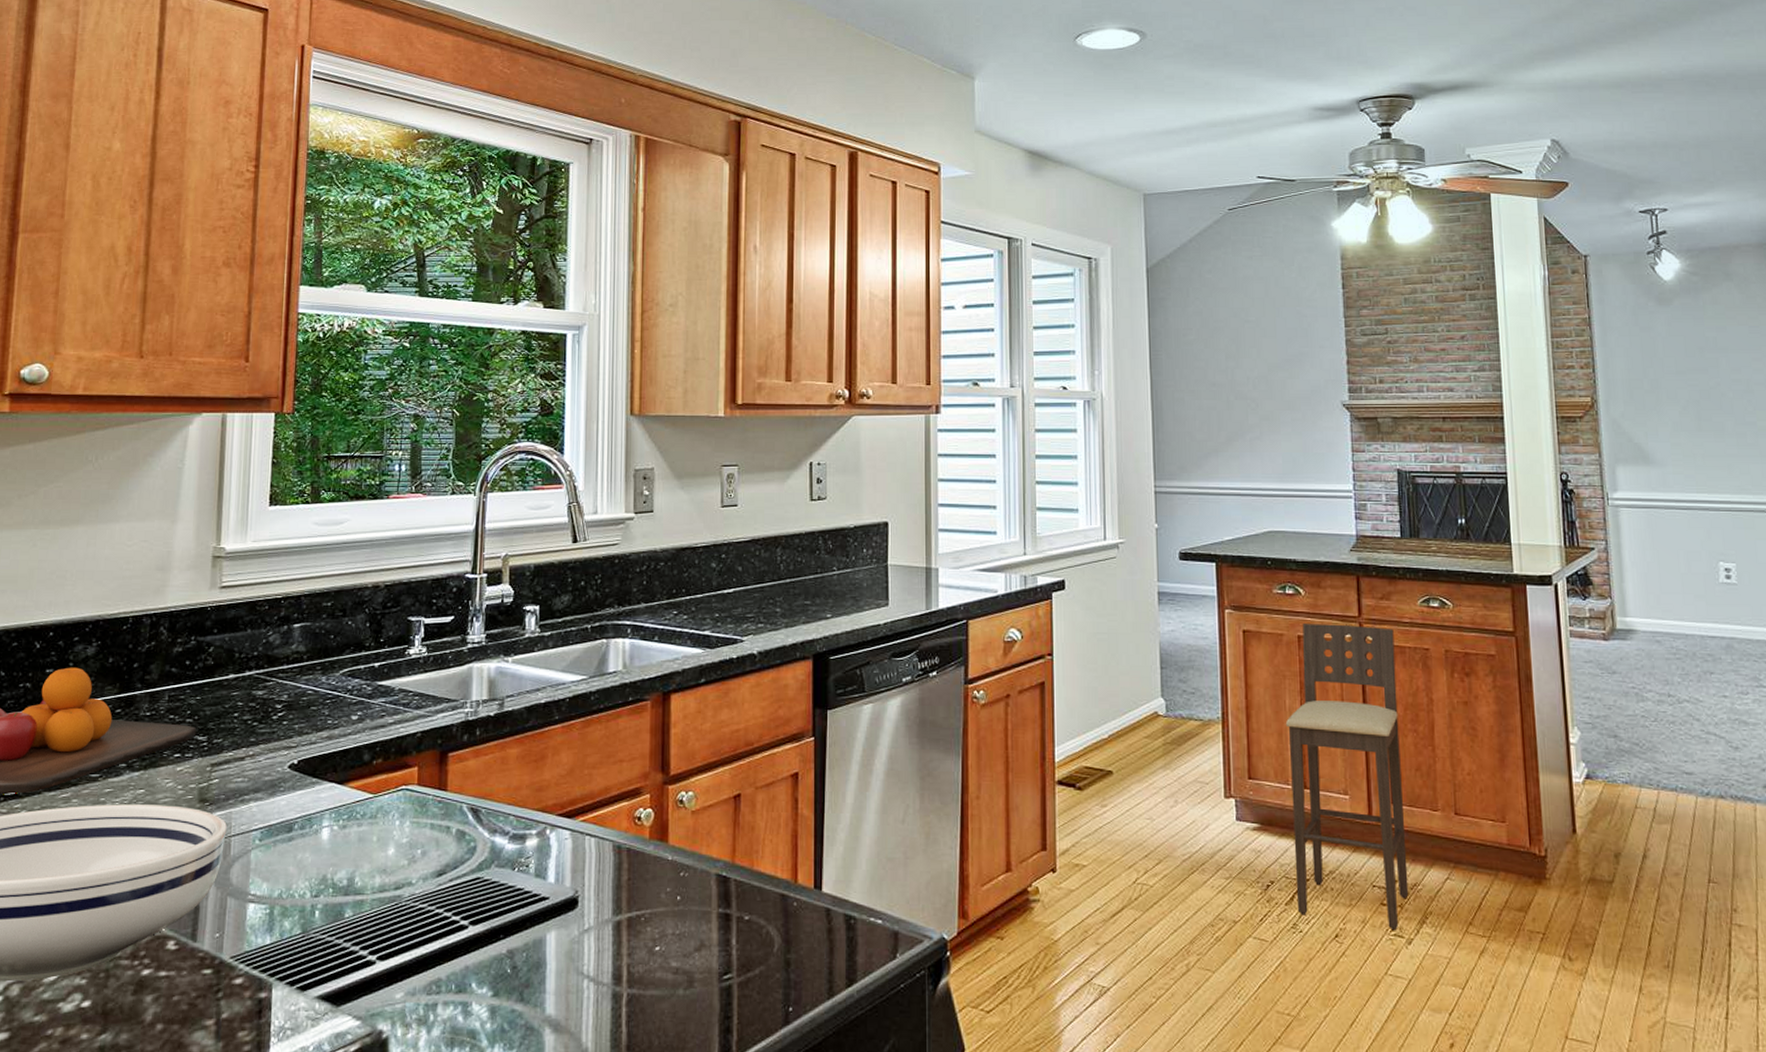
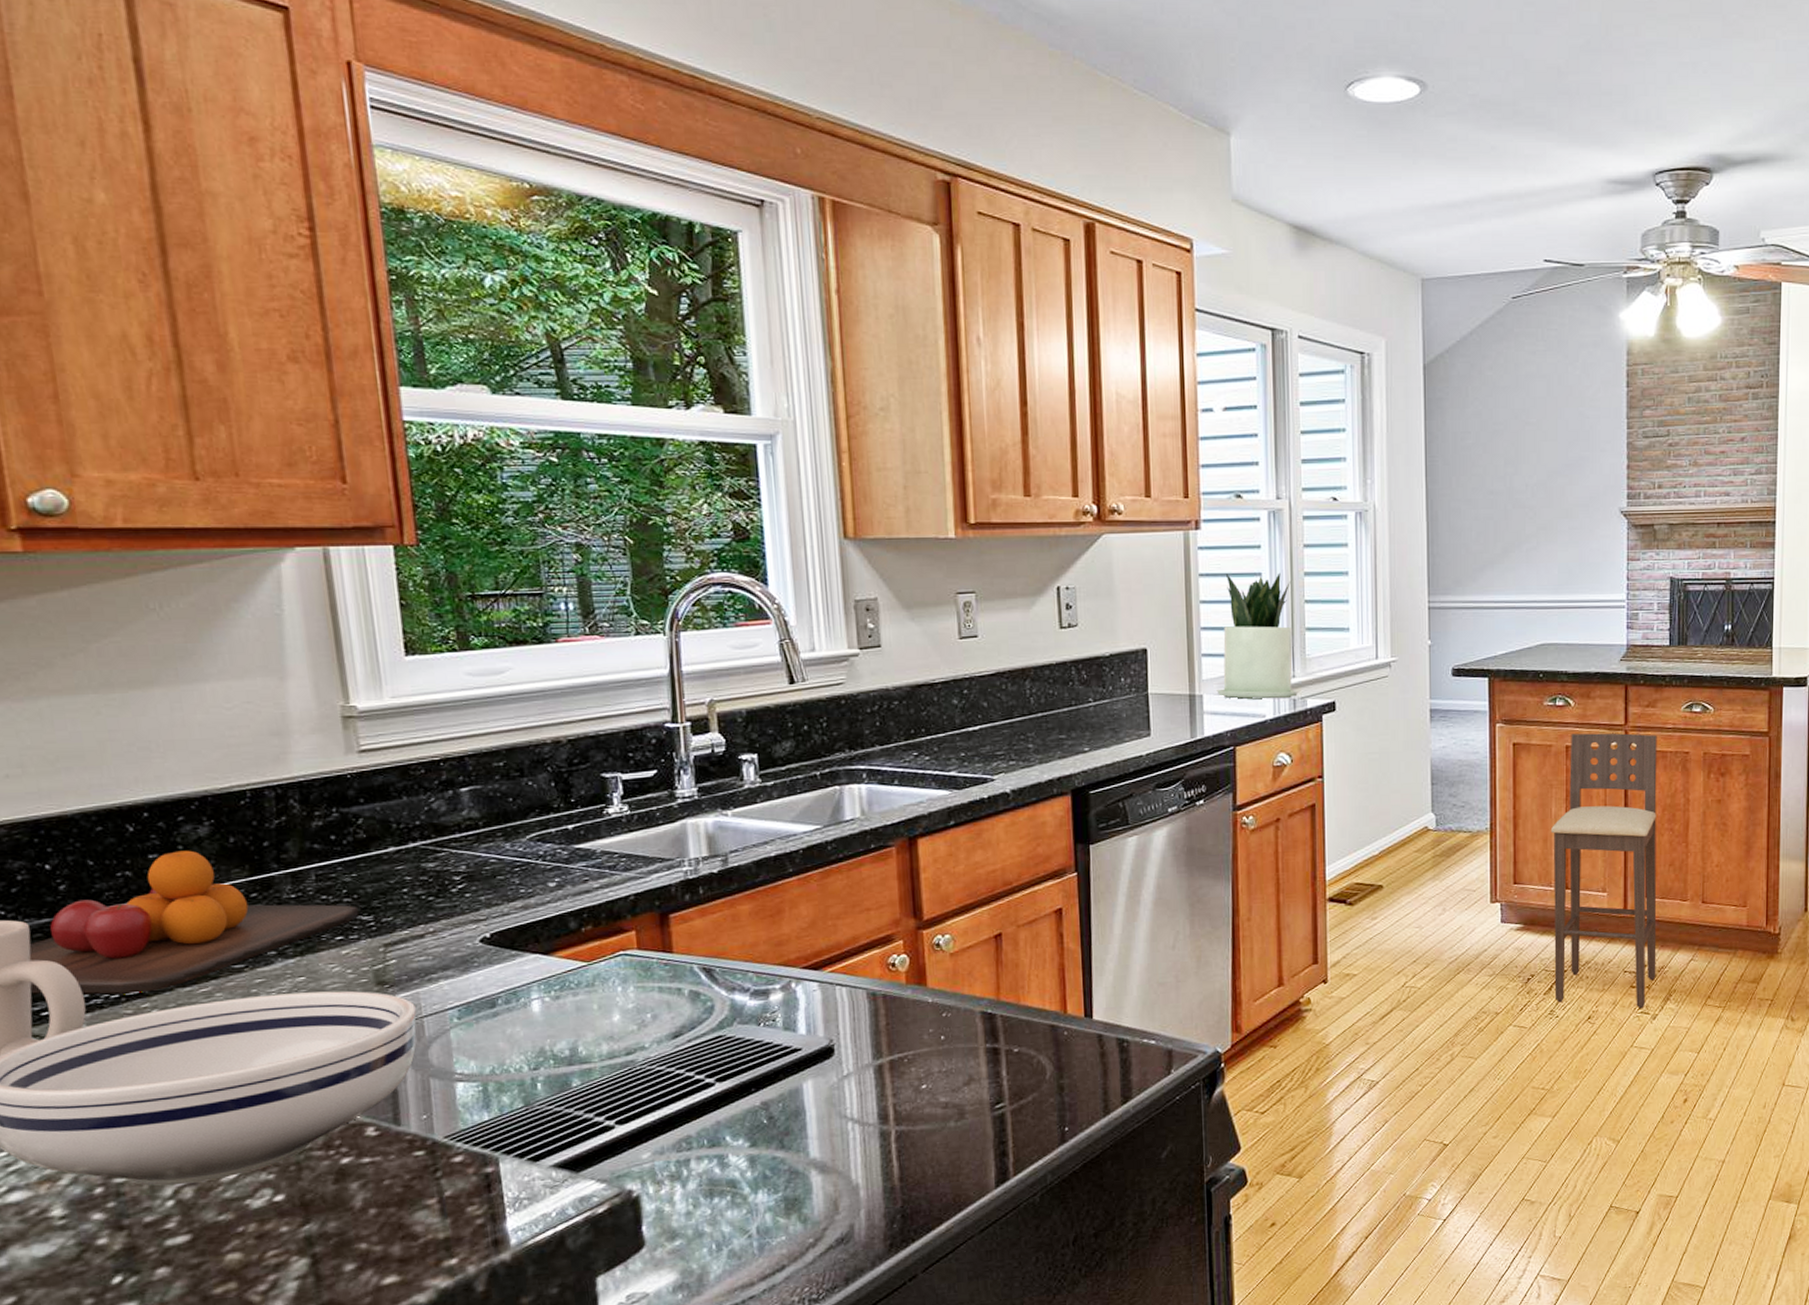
planter: none [951,454,1030,575] -> present [1216,572,1299,700]

